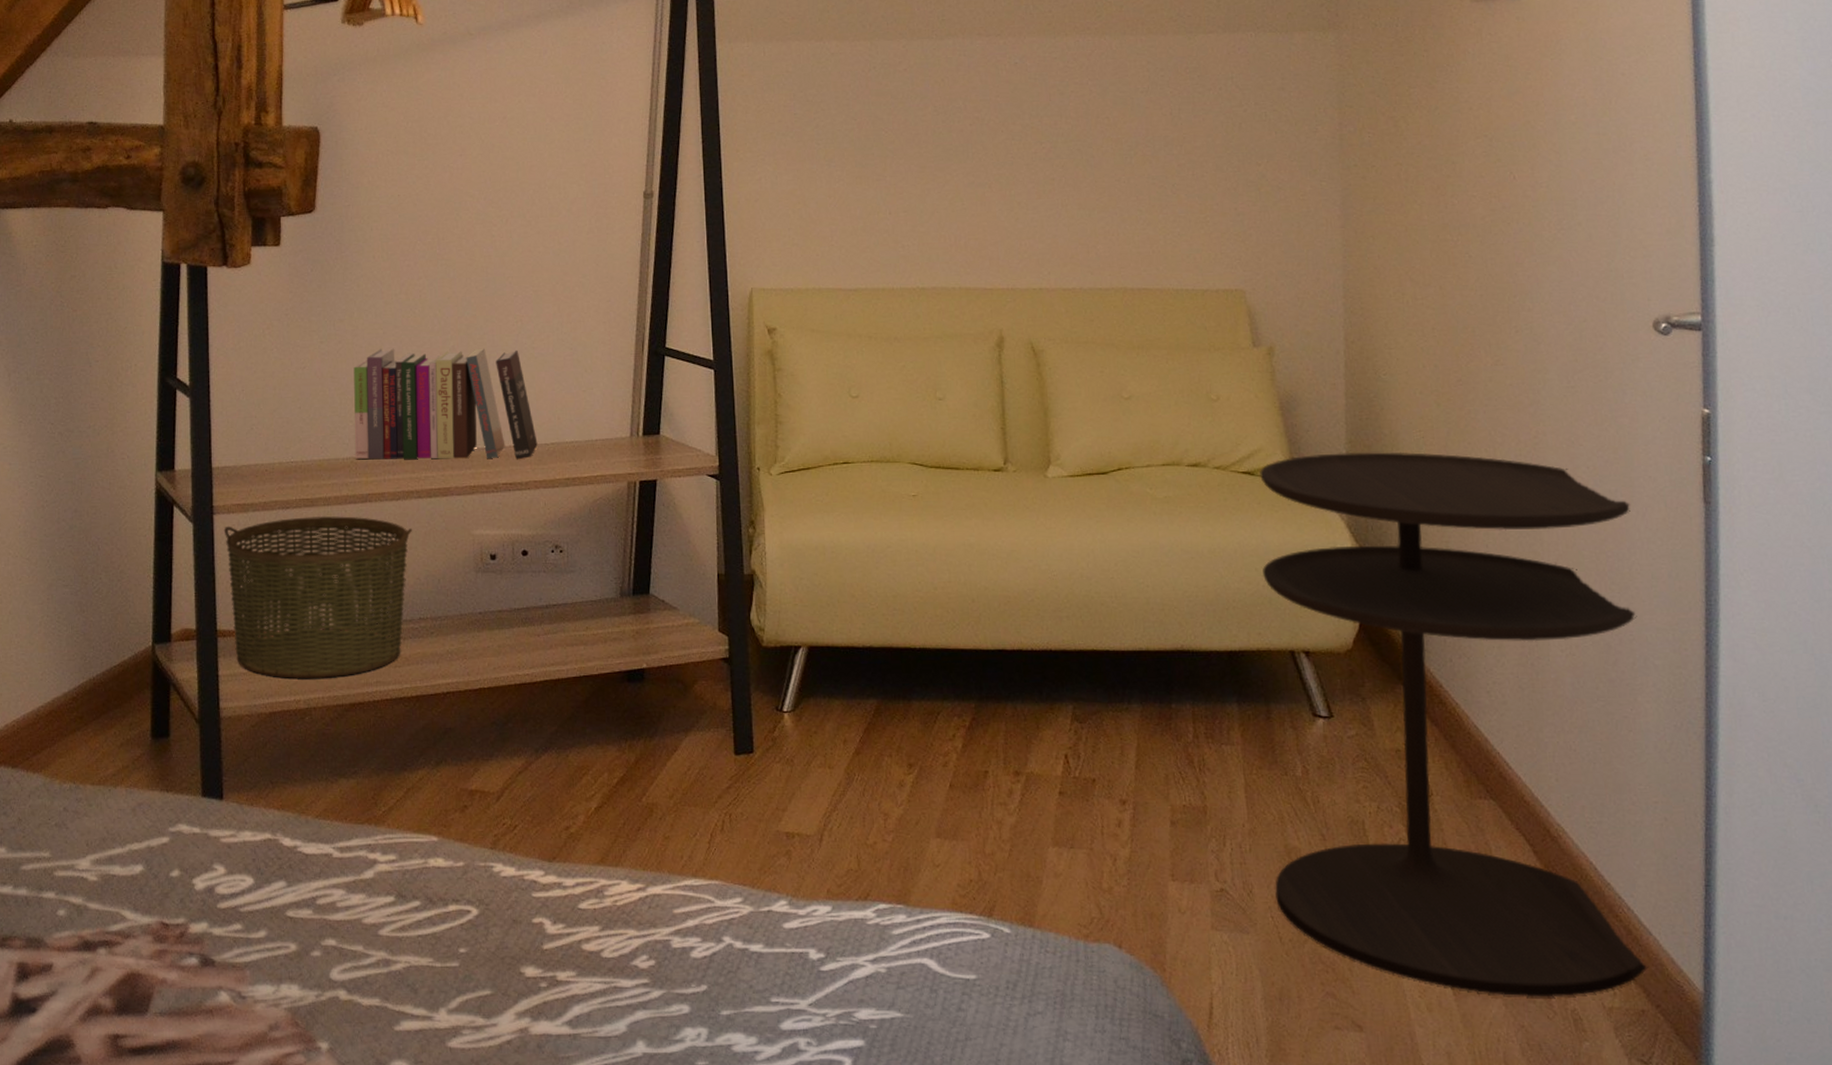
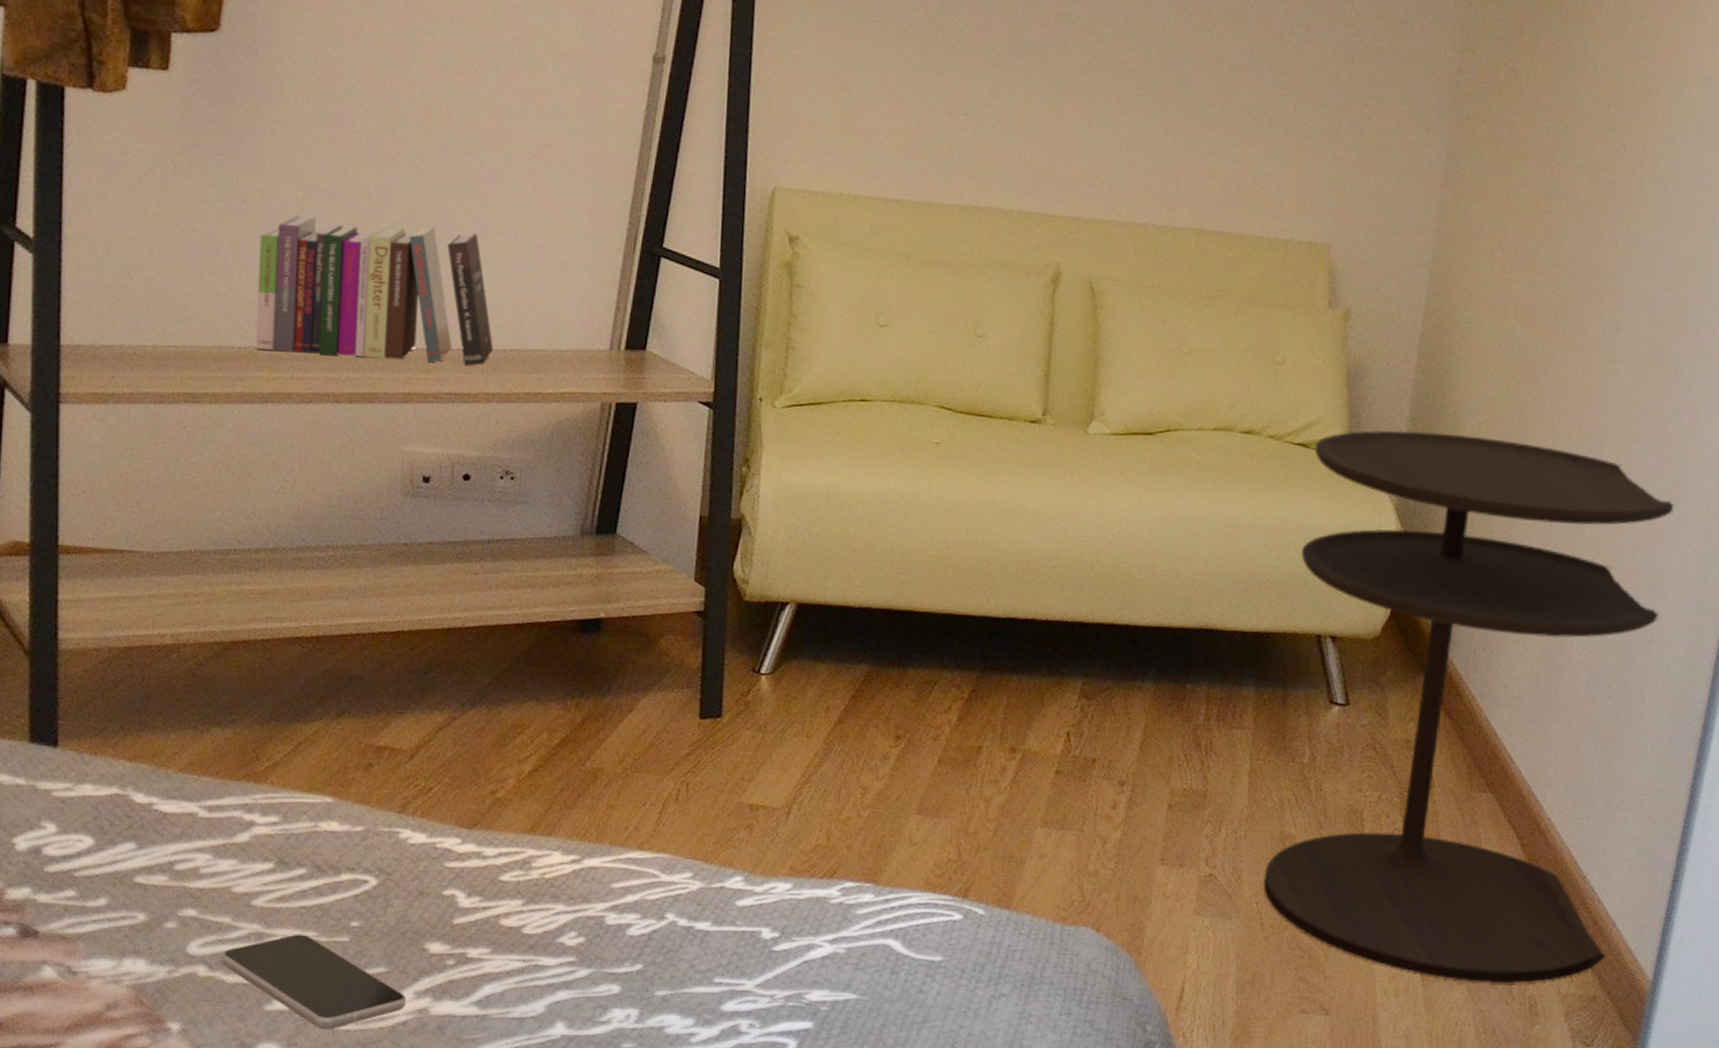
basket: present [223,516,413,678] -> none [73,415,326,610]
mobile phone: none [357,960,510,1049] -> present [221,934,407,1030]

